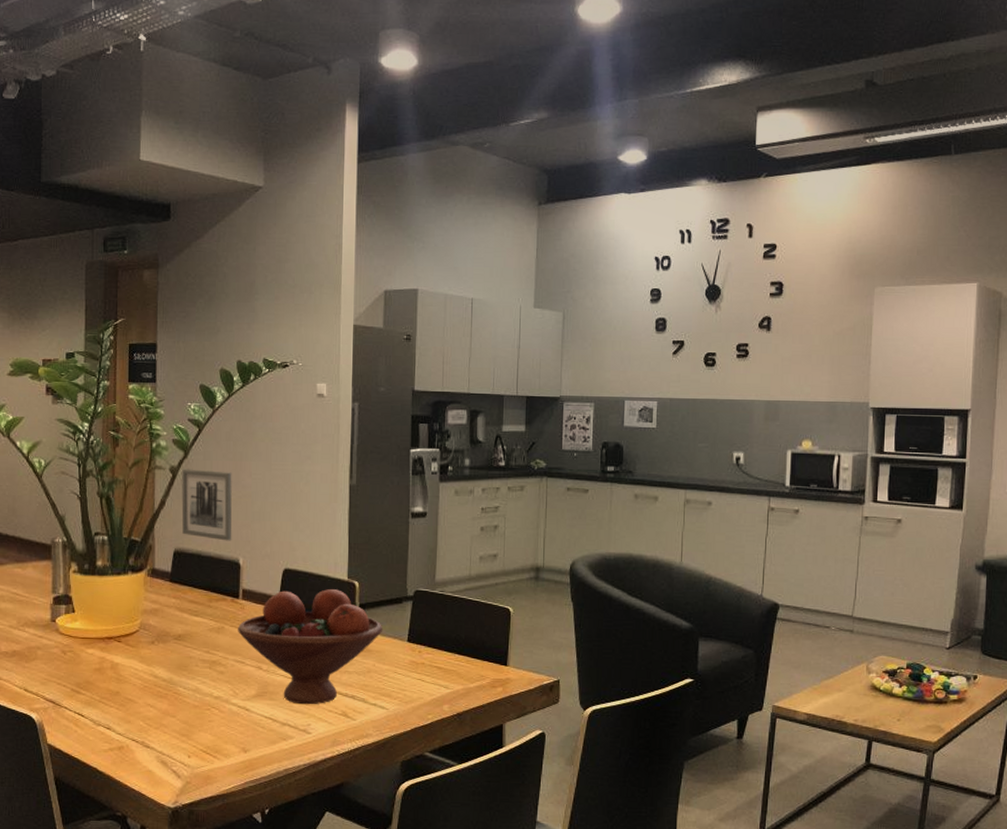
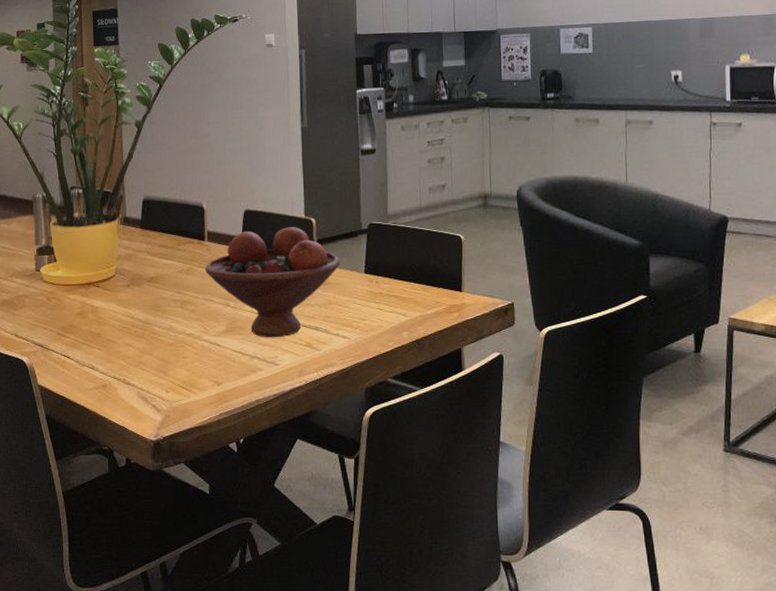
wall art: present [181,469,232,541] -> none [146,122,195,188]

